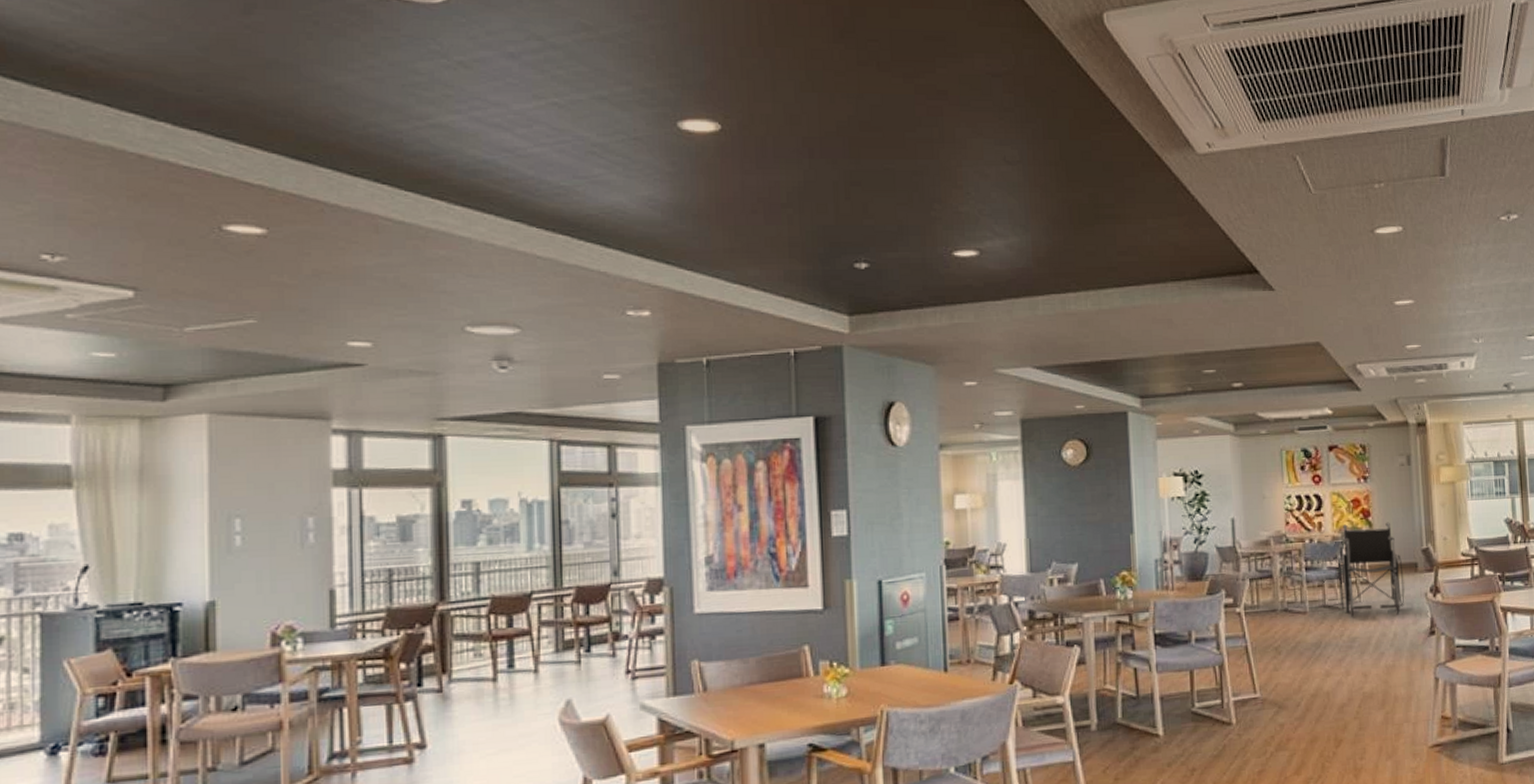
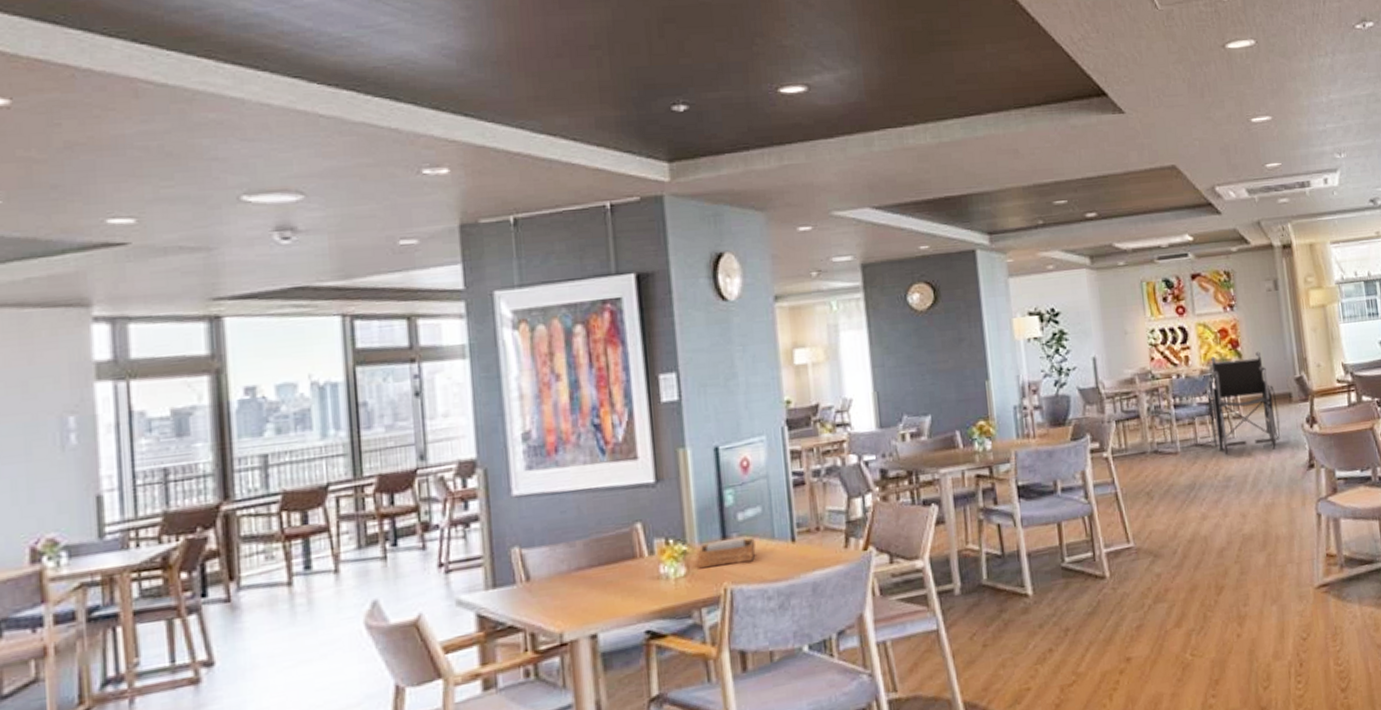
napkin holder: none [857,665,911,691] -> present [696,538,756,569]

